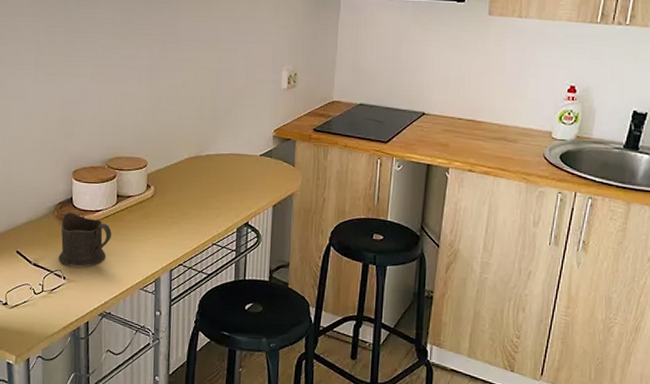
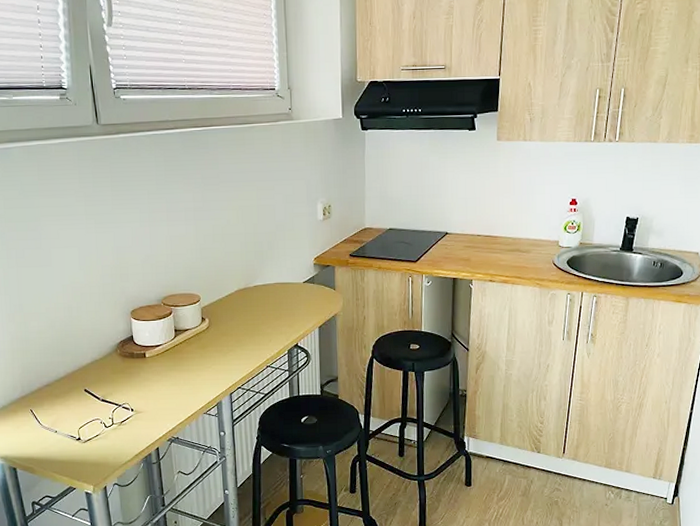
cup: present [58,212,112,267] -> none [124,349,173,399]

